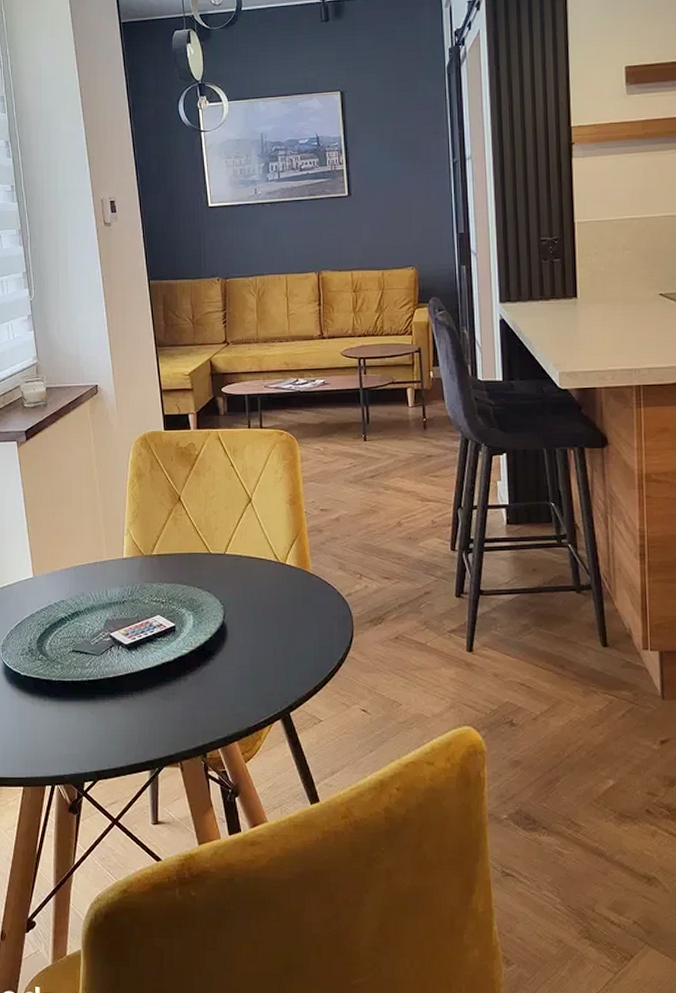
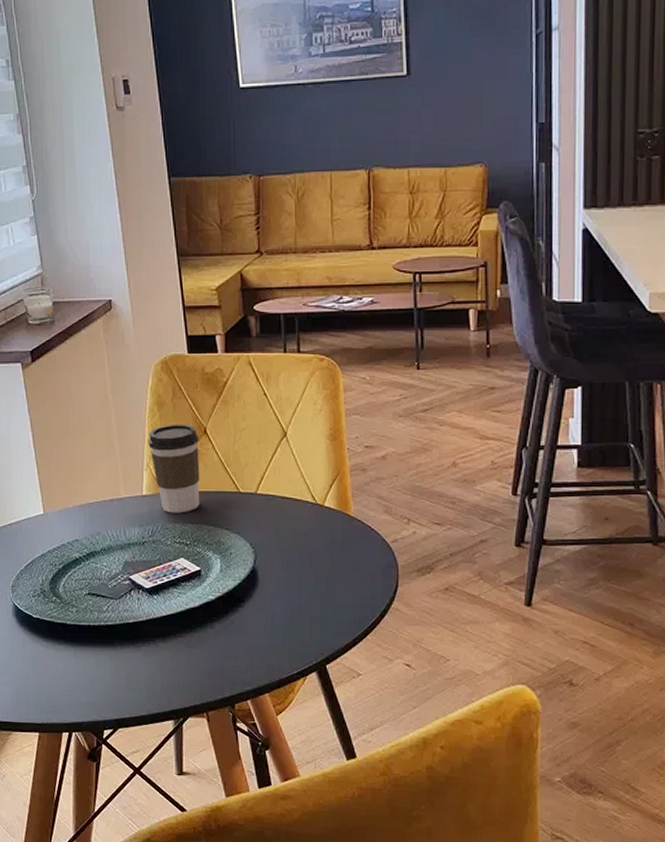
coffee cup: none [128,492,175,574] -> present [148,423,200,514]

